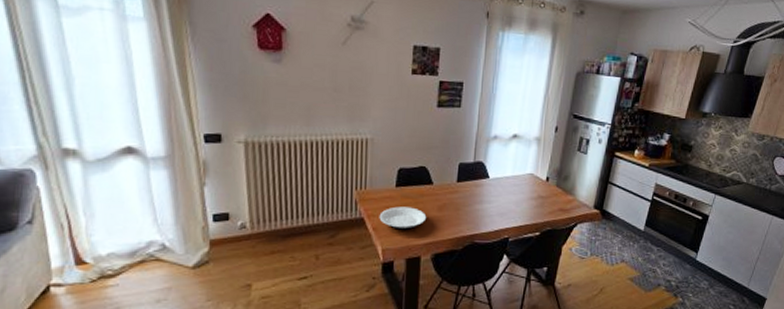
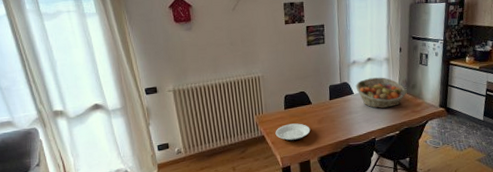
fruit basket: none [493,160,557,201] -> present [355,77,407,109]

